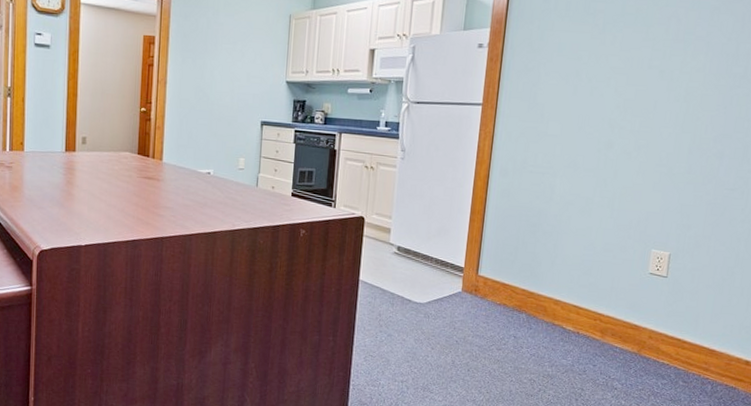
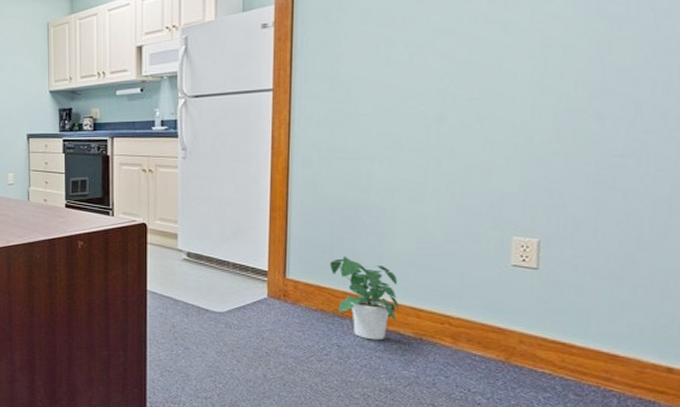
potted plant: none [514,257,565,333] -> present [329,255,400,341]

